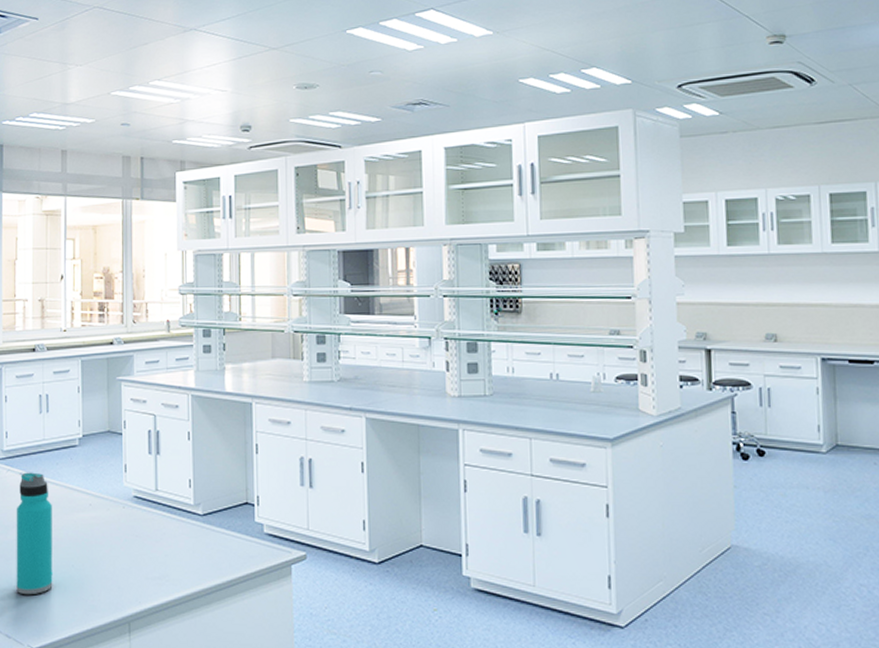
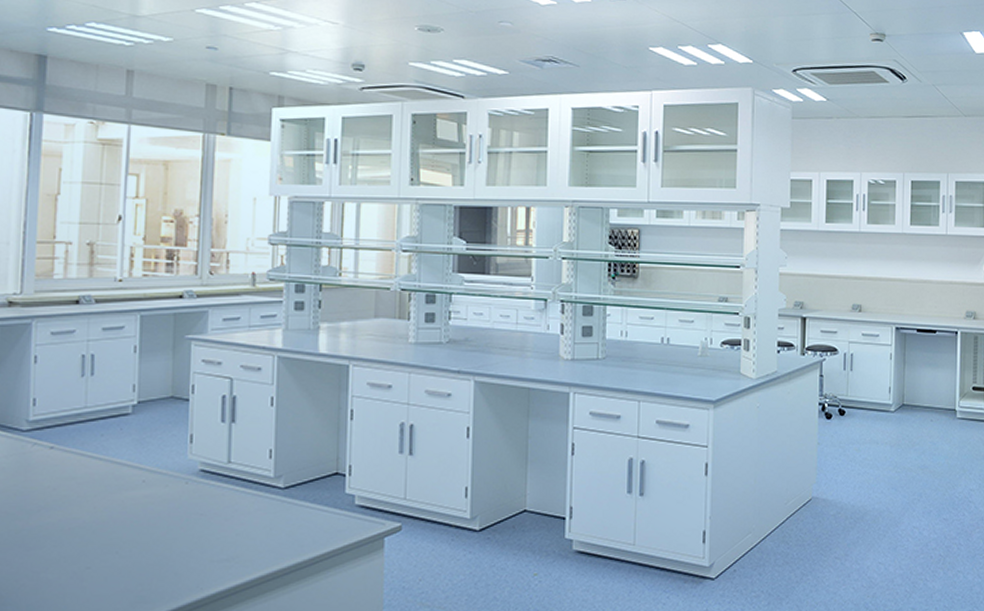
water bottle: present [16,472,53,595] -> none [38,445,93,590]

